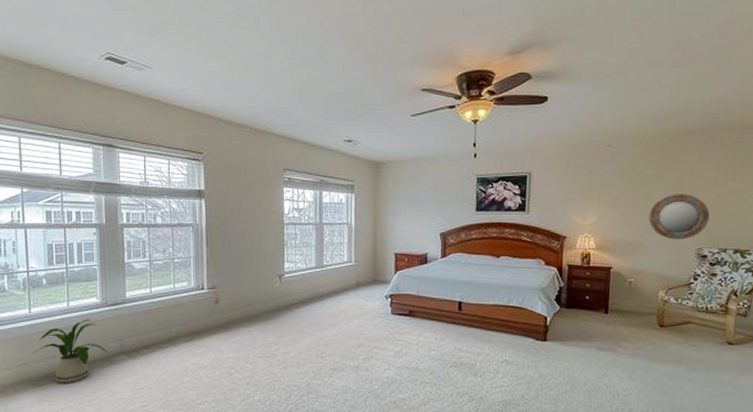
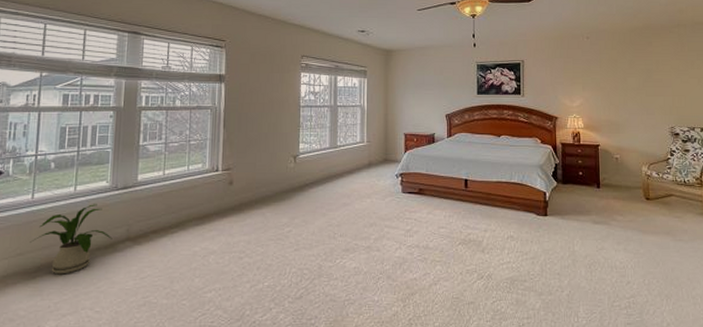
home mirror: present [648,194,710,240] -> none [626,79,677,120]

